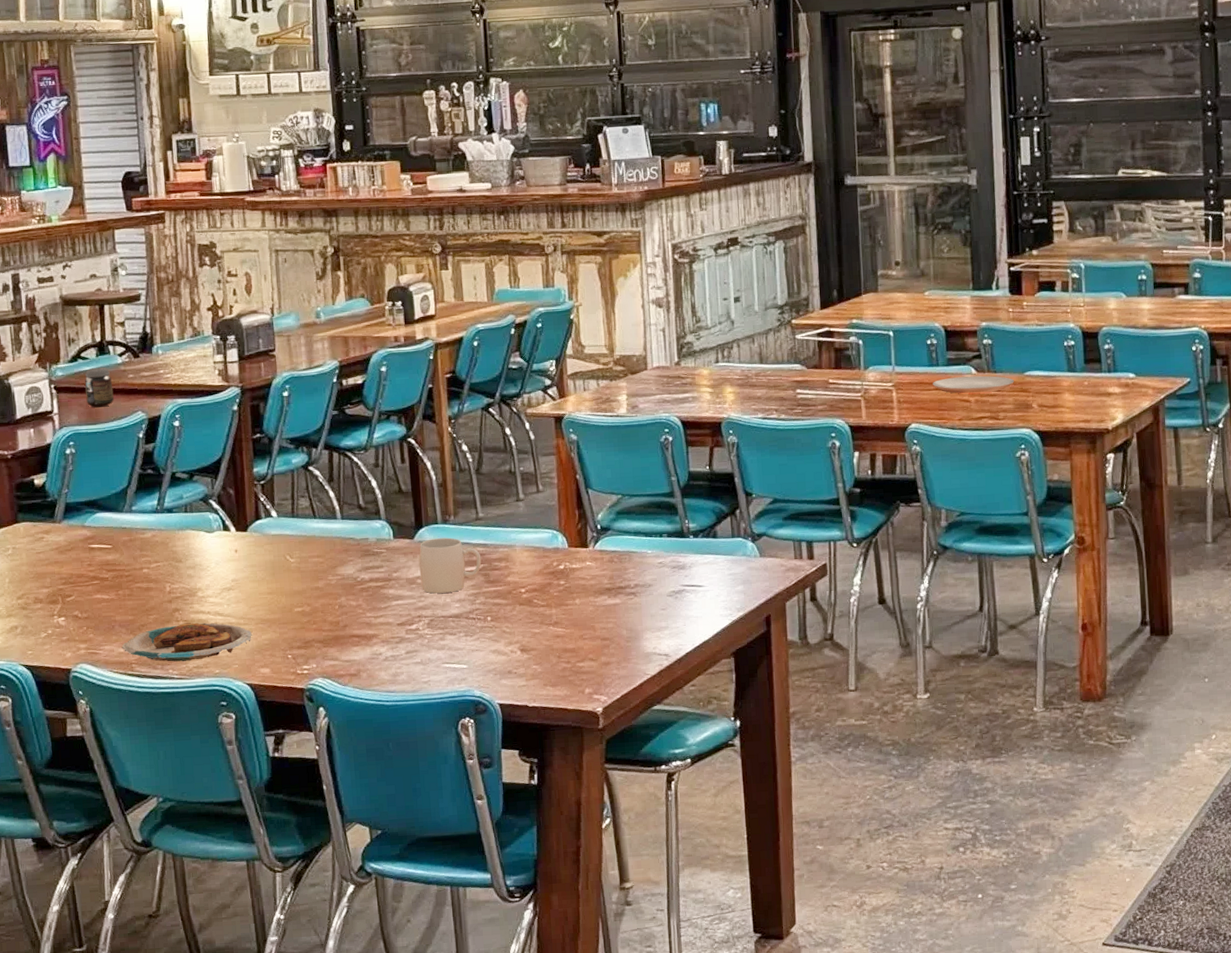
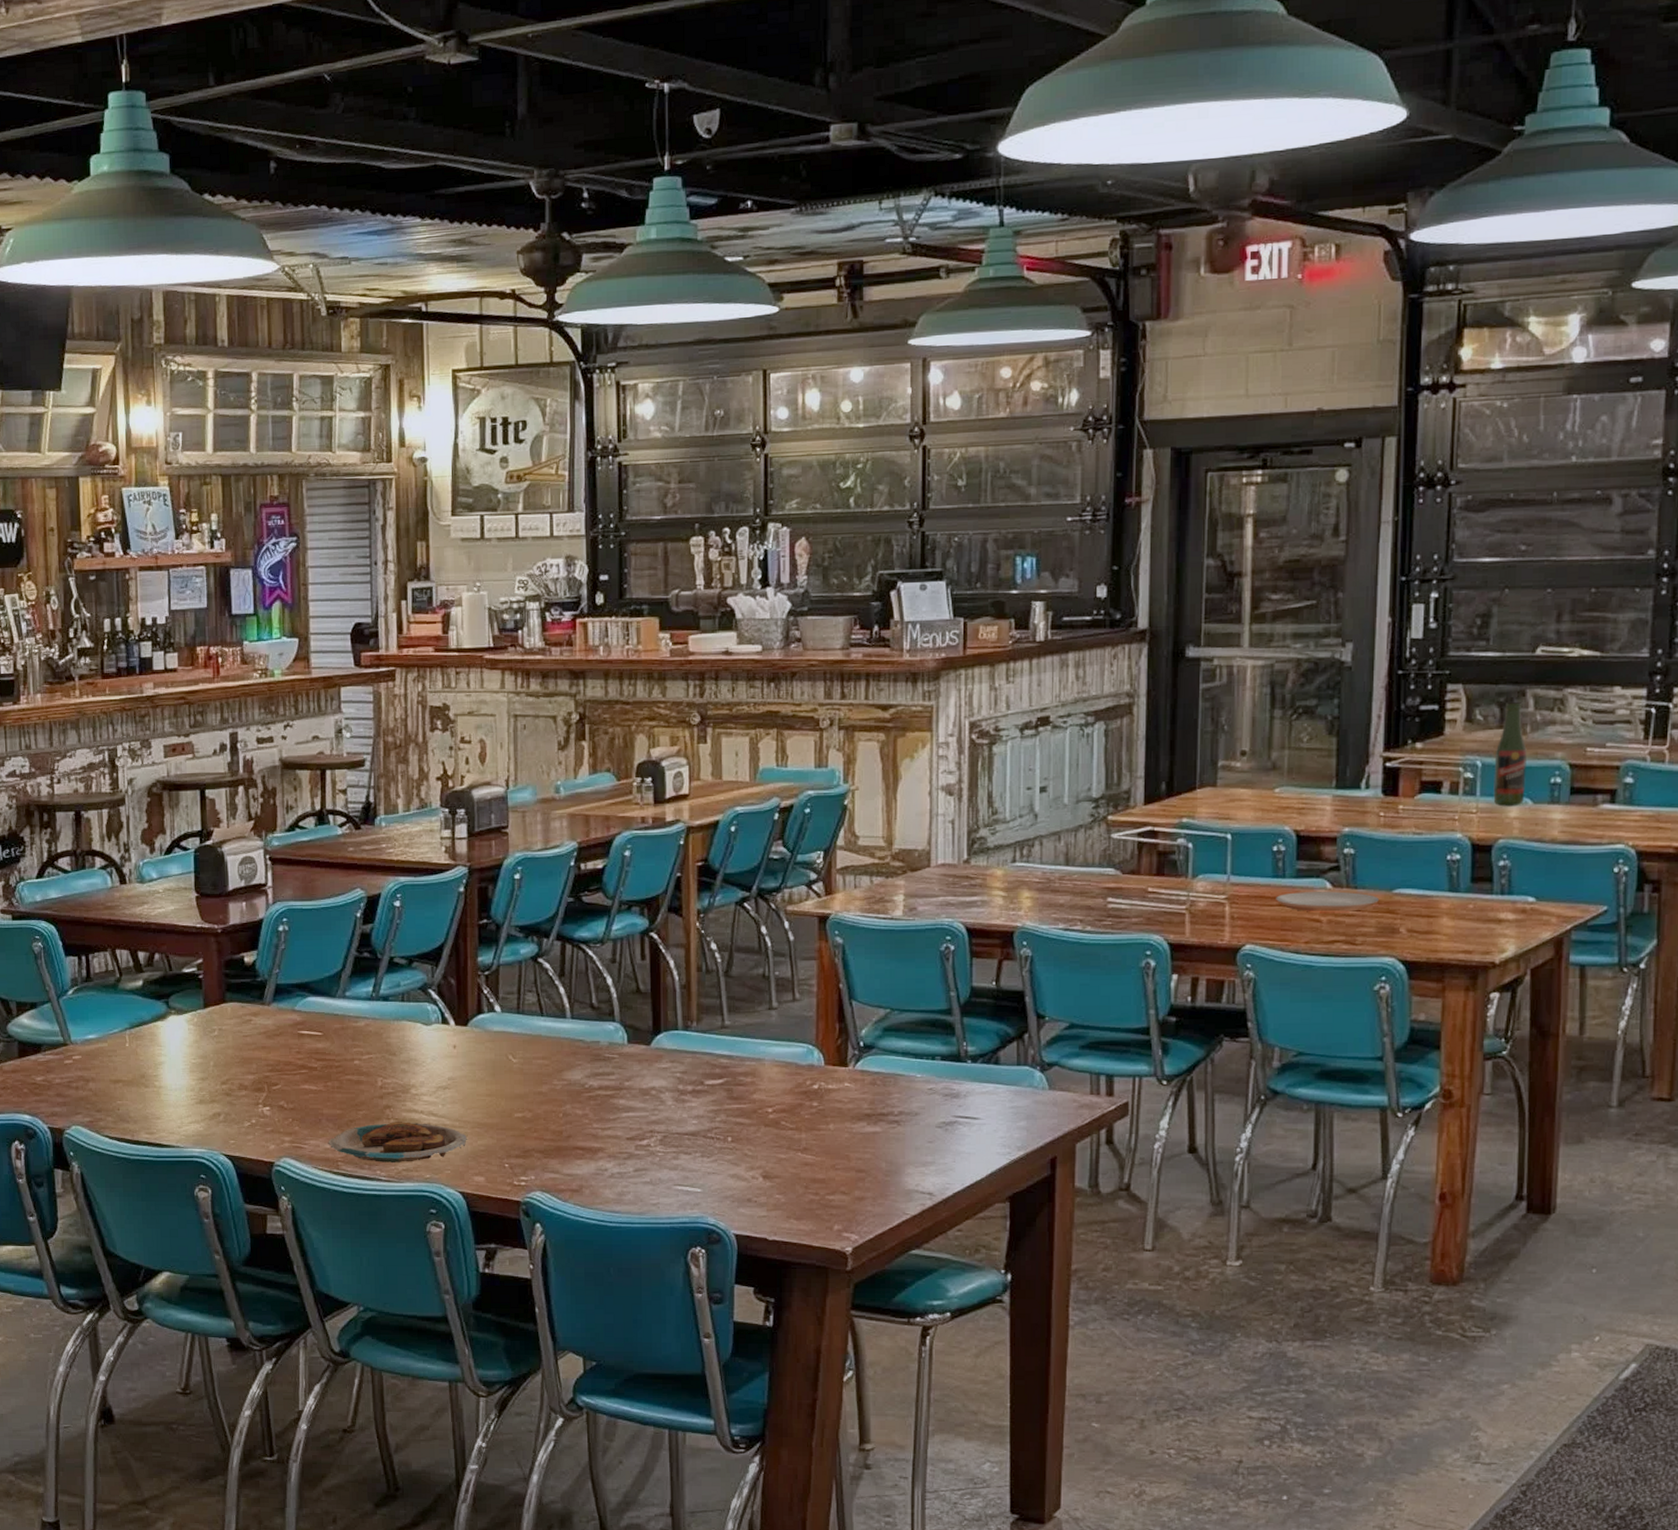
food container: present [84,367,114,408] -> none [302,838,332,882]
mug: present [418,537,482,594] -> none [654,1046,725,1107]
beer bottle: none [1094,214,1120,301] -> present [1493,701,1527,807]

